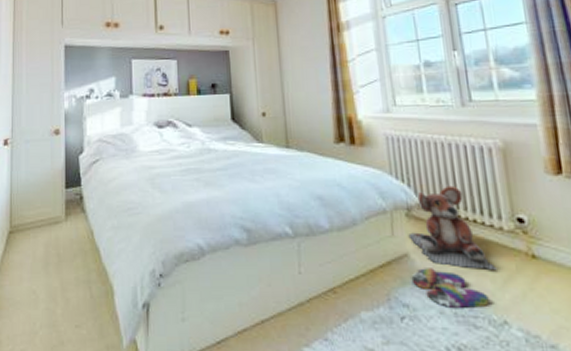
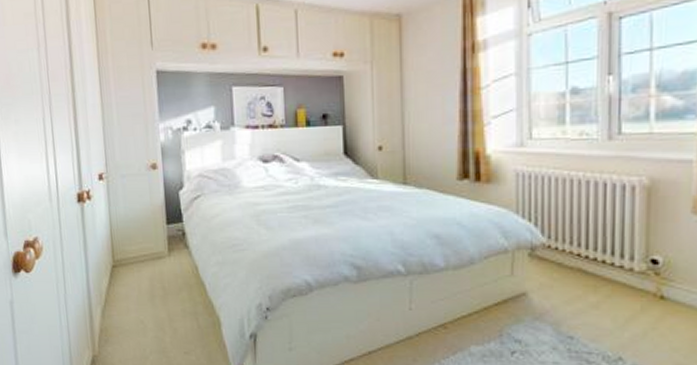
stuffed animal: present [408,185,497,269] -> none [529,225,620,309]
slippers: present [411,268,489,308] -> none [527,306,606,345]

